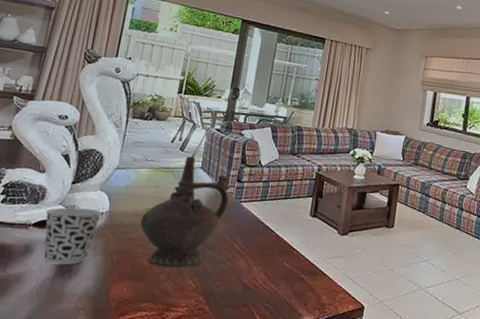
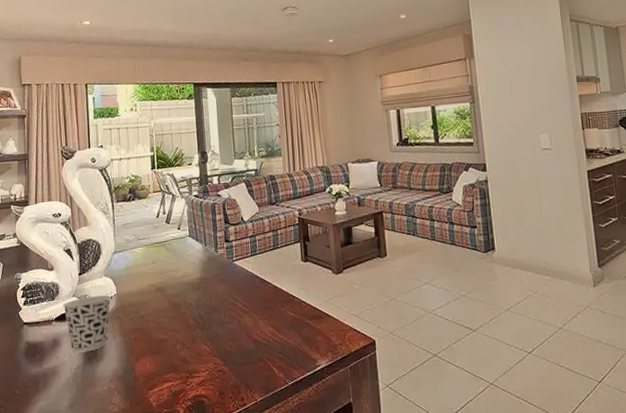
ceremonial vessel: present [140,156,230,268] -> none [146,227,222,338]

